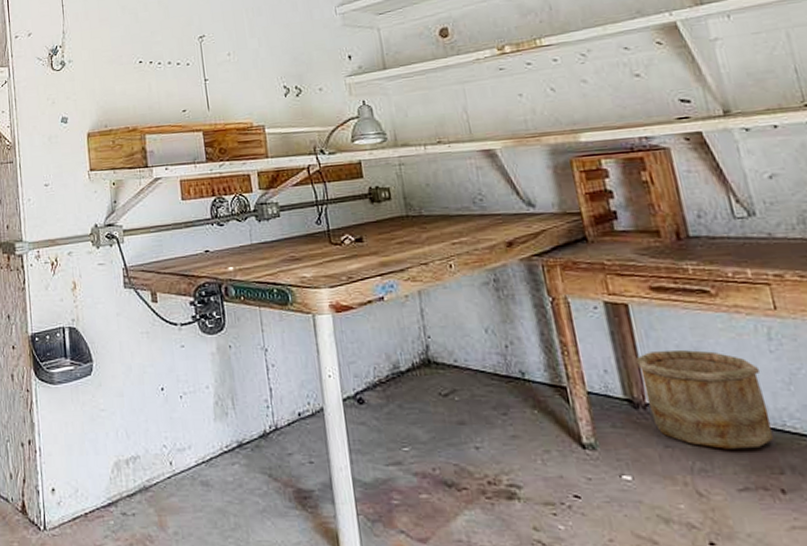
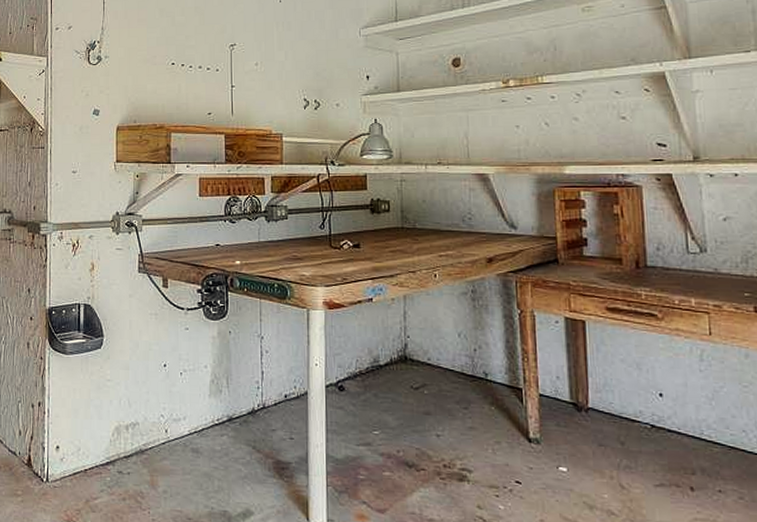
wooden bucket: present [635,349,773,449] -> none [584,363,691,452]

